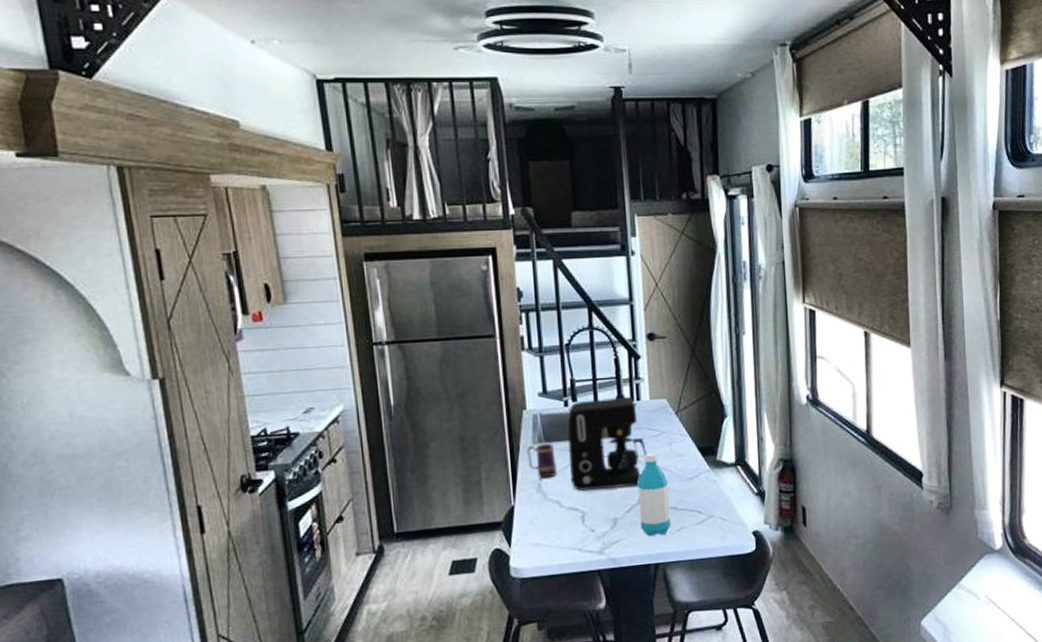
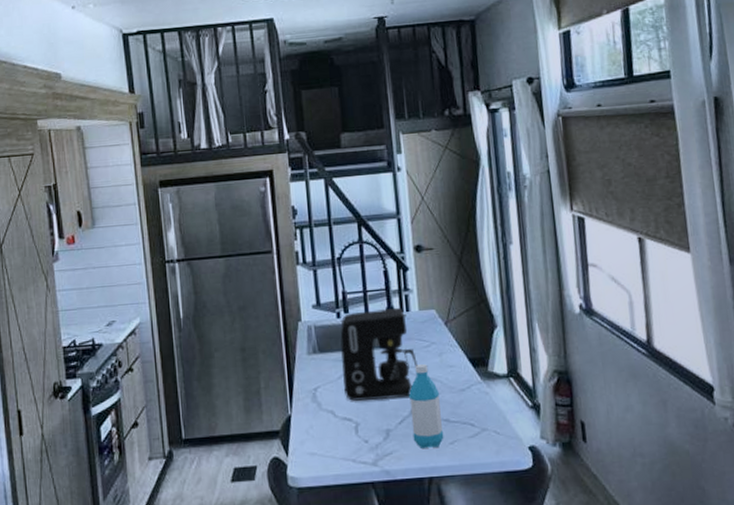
mug: present [527,443,557,479] -> none [302,354,331,389]

